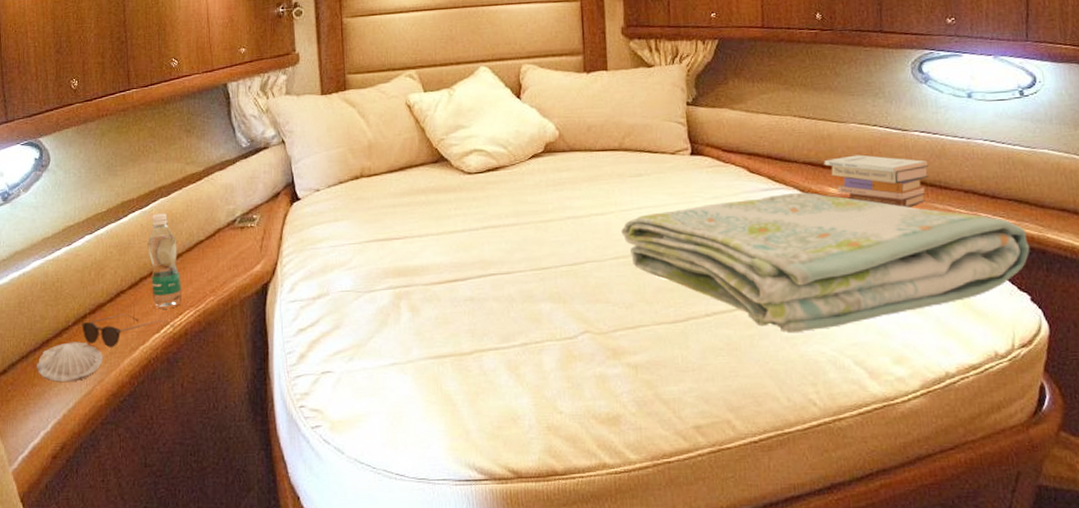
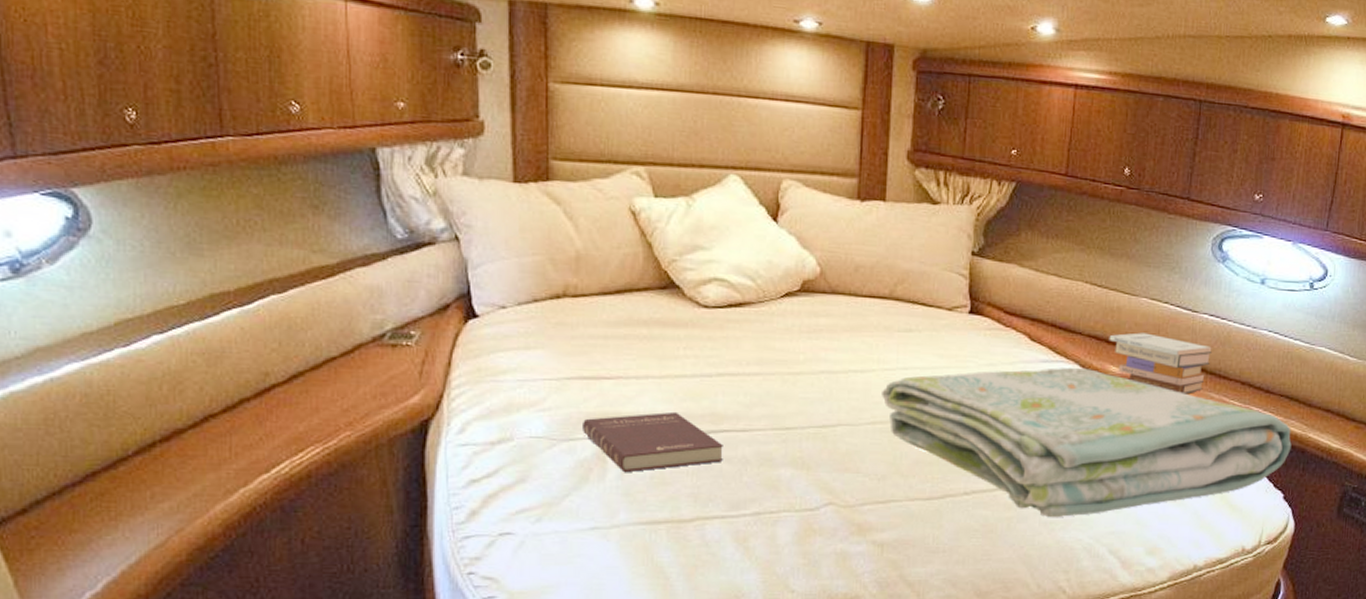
seashell: present [36,342,103,383] -> none [75,477,183,530]
sunglasses: present [82,313,175,348] -> none [148,444,292,488]
bottle: present [148,213,183,309] -> none [251,315,304,443]
book: none [380,261,493,316] -> present [583,411,723,473]

